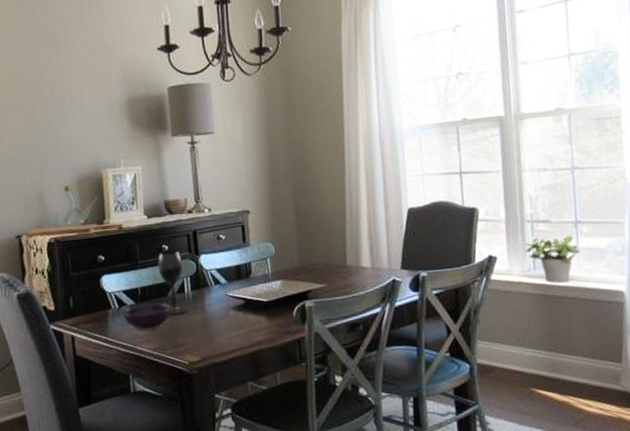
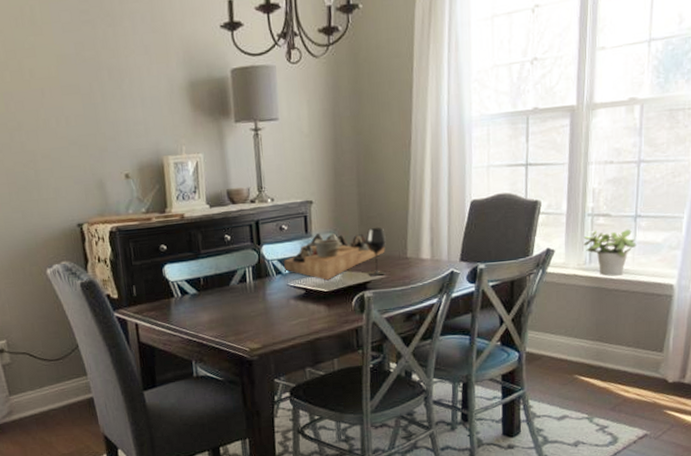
bowl: present [122,302,171,331] -> none [185,291,233,319]
wine glass: present [157,250,187,315] -> none [219,240,249,304]
decorative tray: none [222,242,325,289] -> present [284,232,385,280]
wine glass: none [304,236,326,285] -> present [365,227,386,276]

